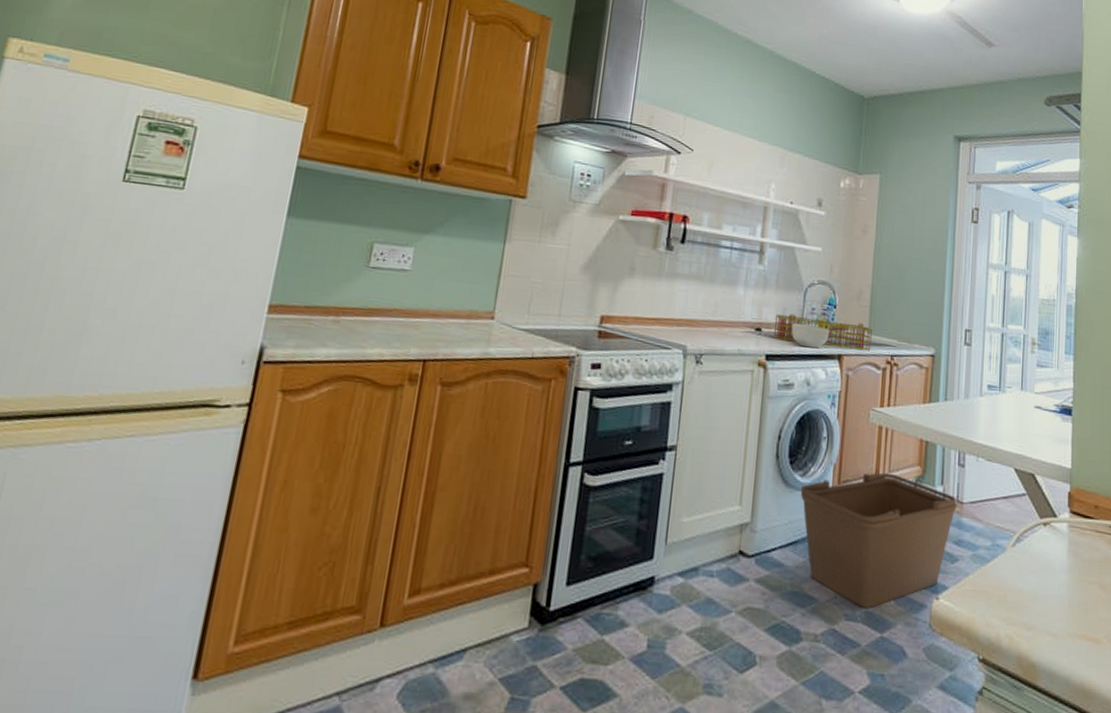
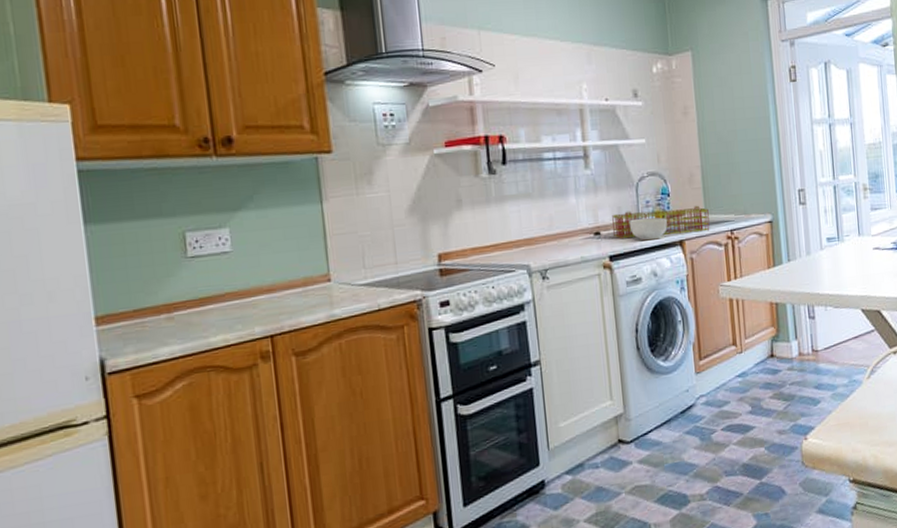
bicycle basket: present [800,472,957,609] -> none [665,339,813,463]

